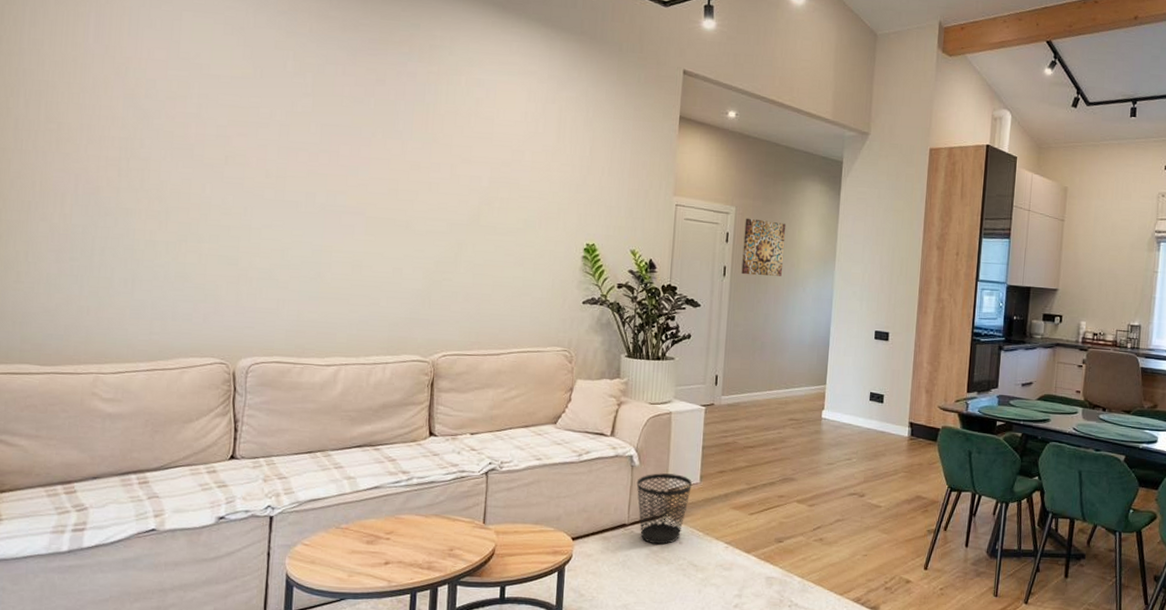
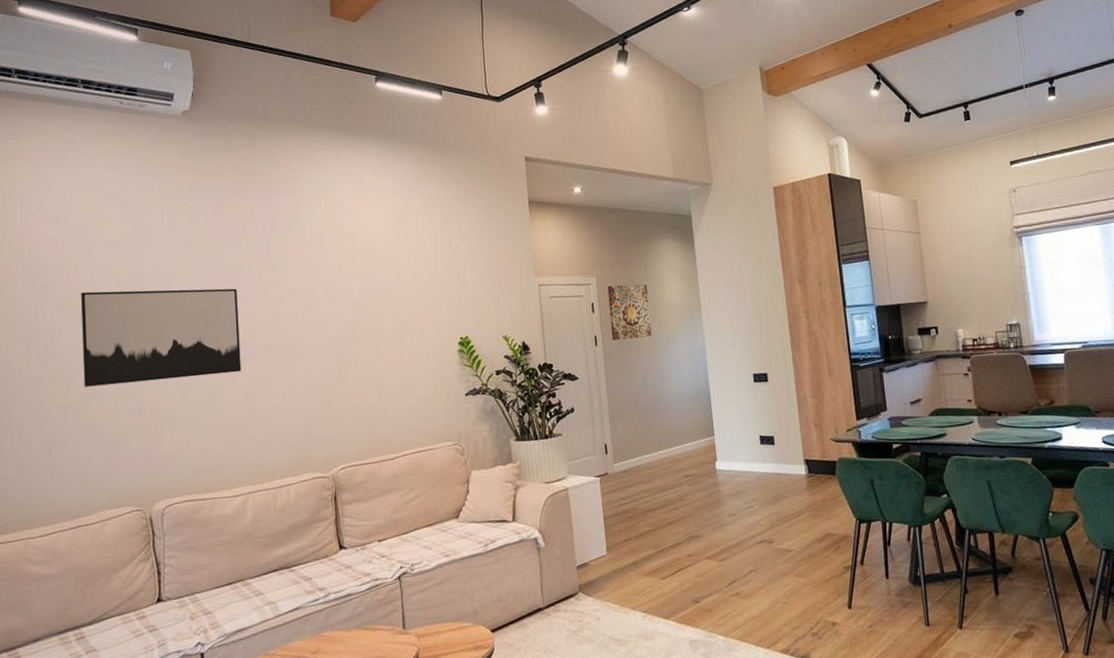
wall art: none [178,126,358,240] -> present [81,288,242,387]
wastebasket: present [636,473,692,545] -> none [545,549,600,624]

